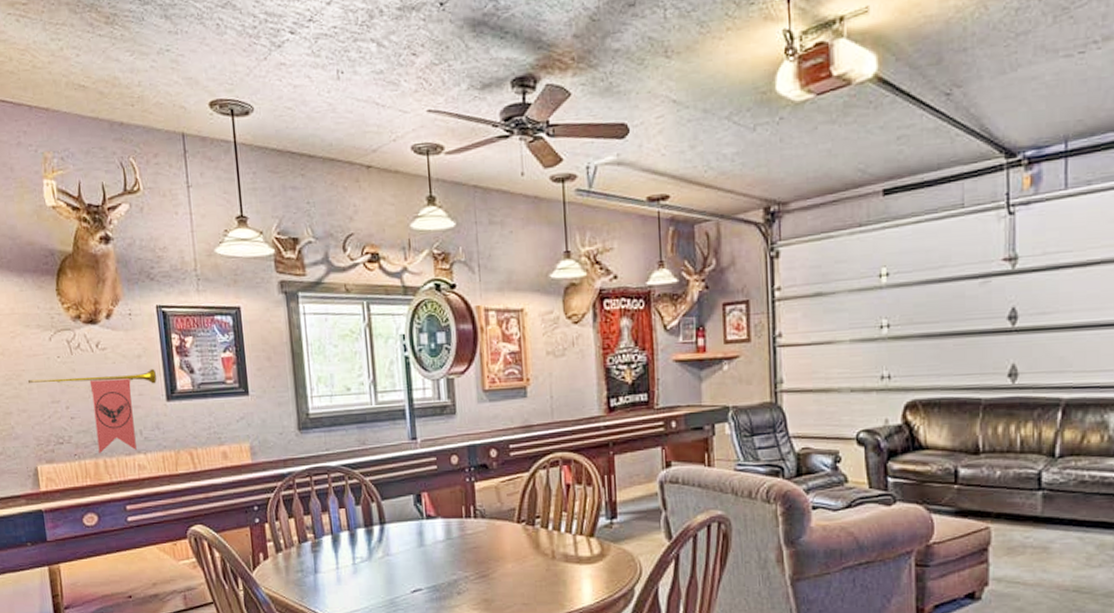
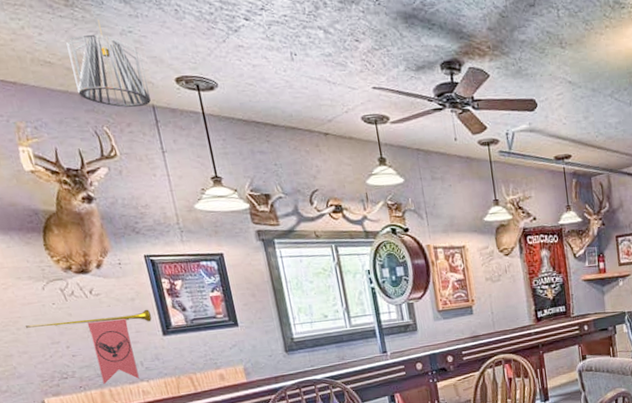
pendant light: none [102,36,181,136] -> present [66,18,151,108]

